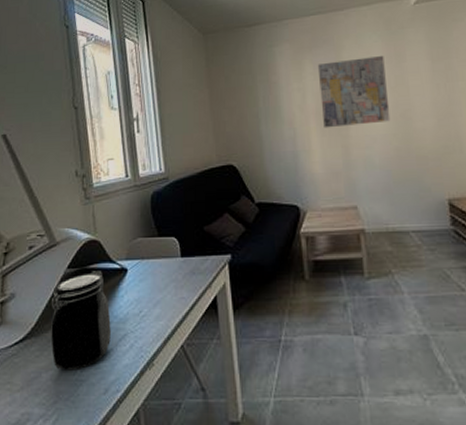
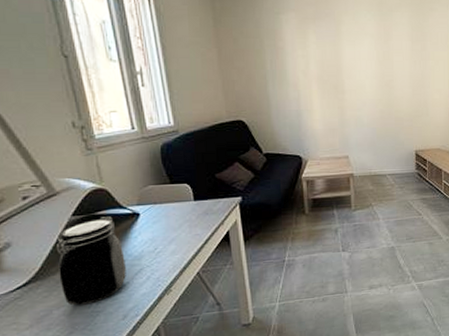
wall art: present [317,56,391,129] -> none [320,33,378,92]

